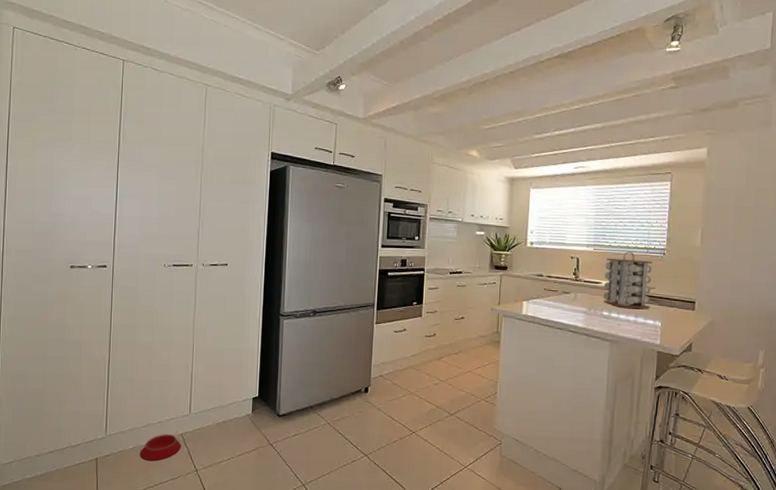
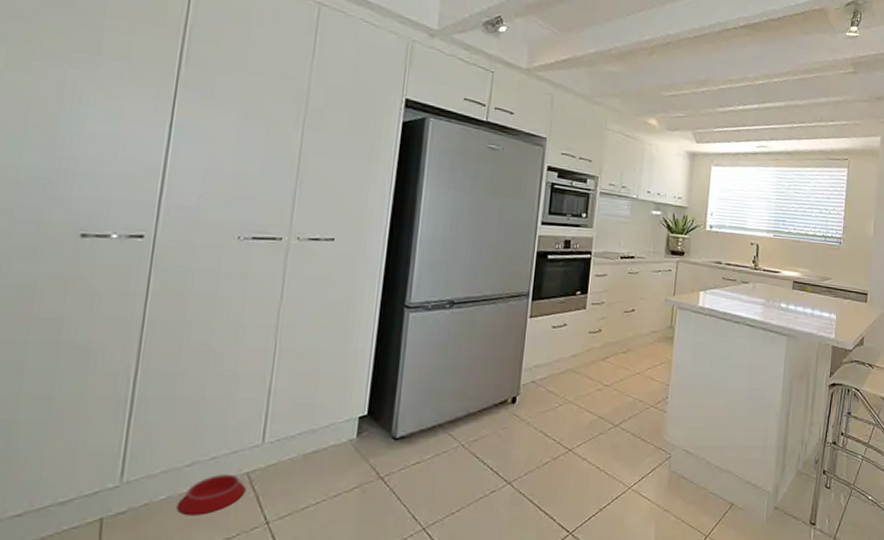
spice rack: present [603,251,652,309] -> none [781,239,829,301]

